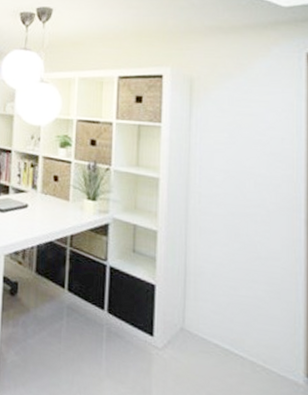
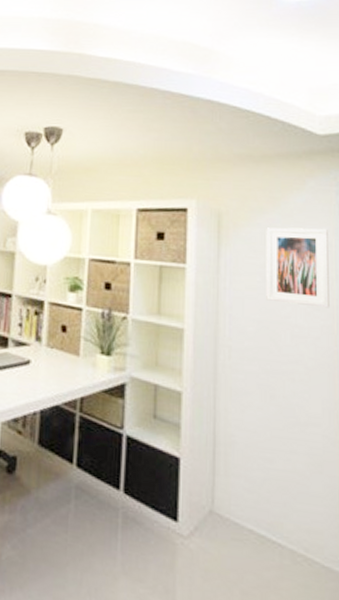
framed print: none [233,90,290,160] -> present [266,227,330,308]

